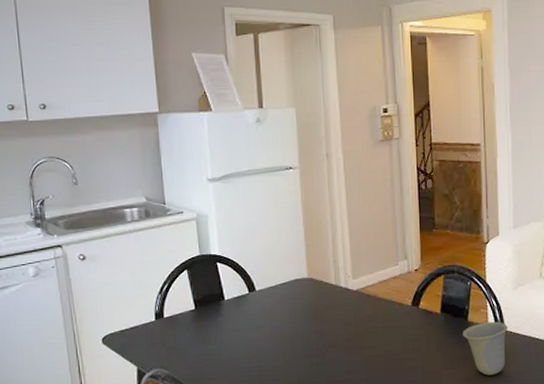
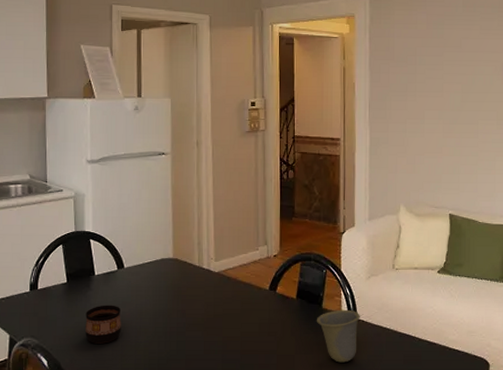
cup: none [217,330,257,371] -> present [85,305,121,344]

